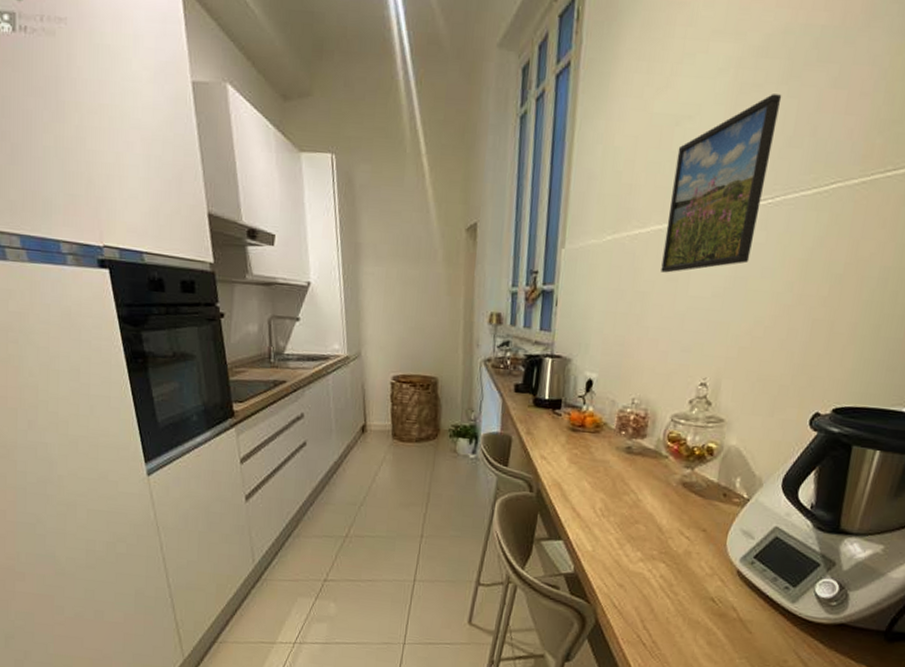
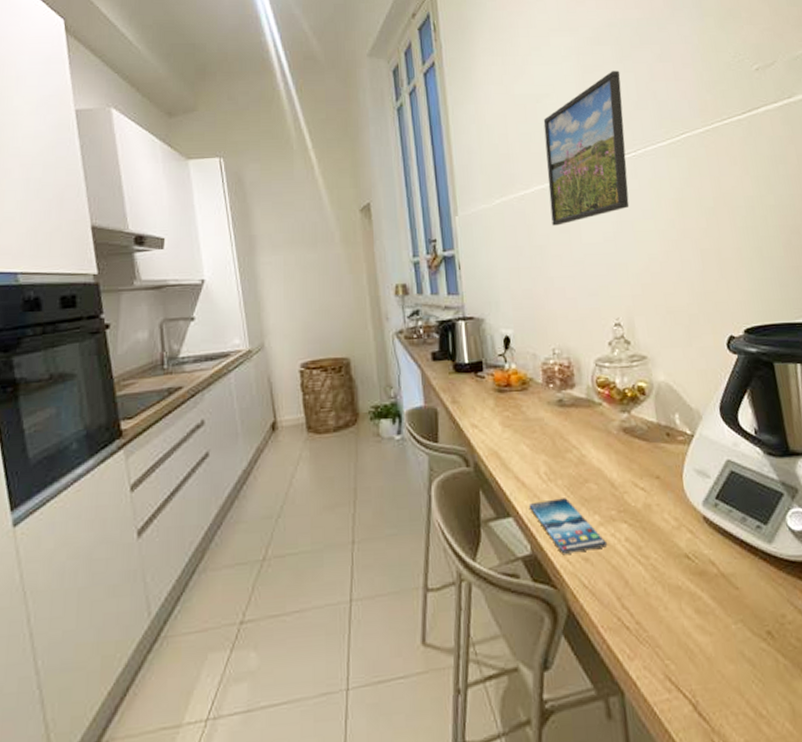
smartphone: none [579,531,643,579] -> present [528,498,608,554]

